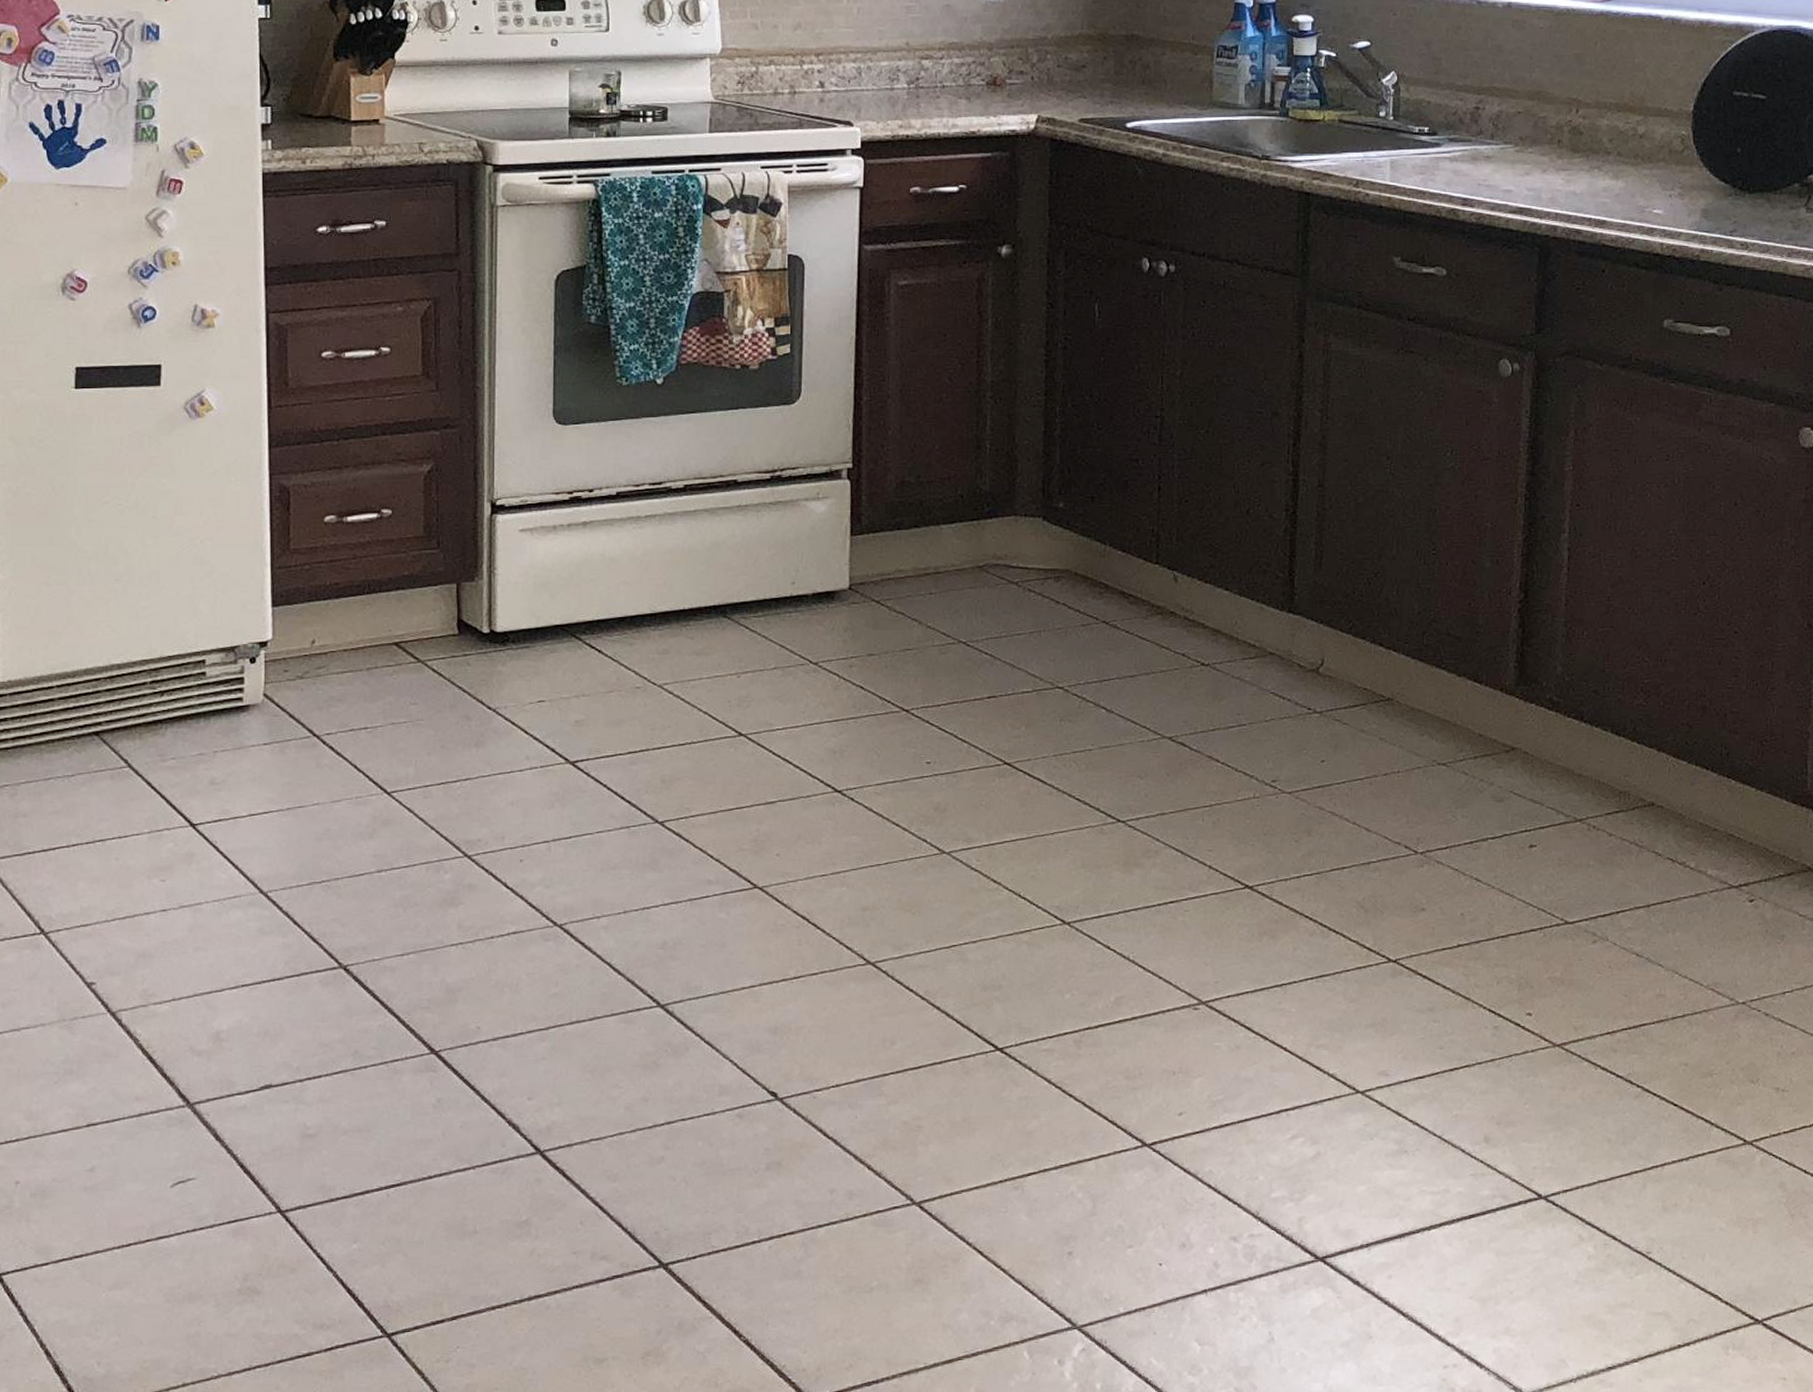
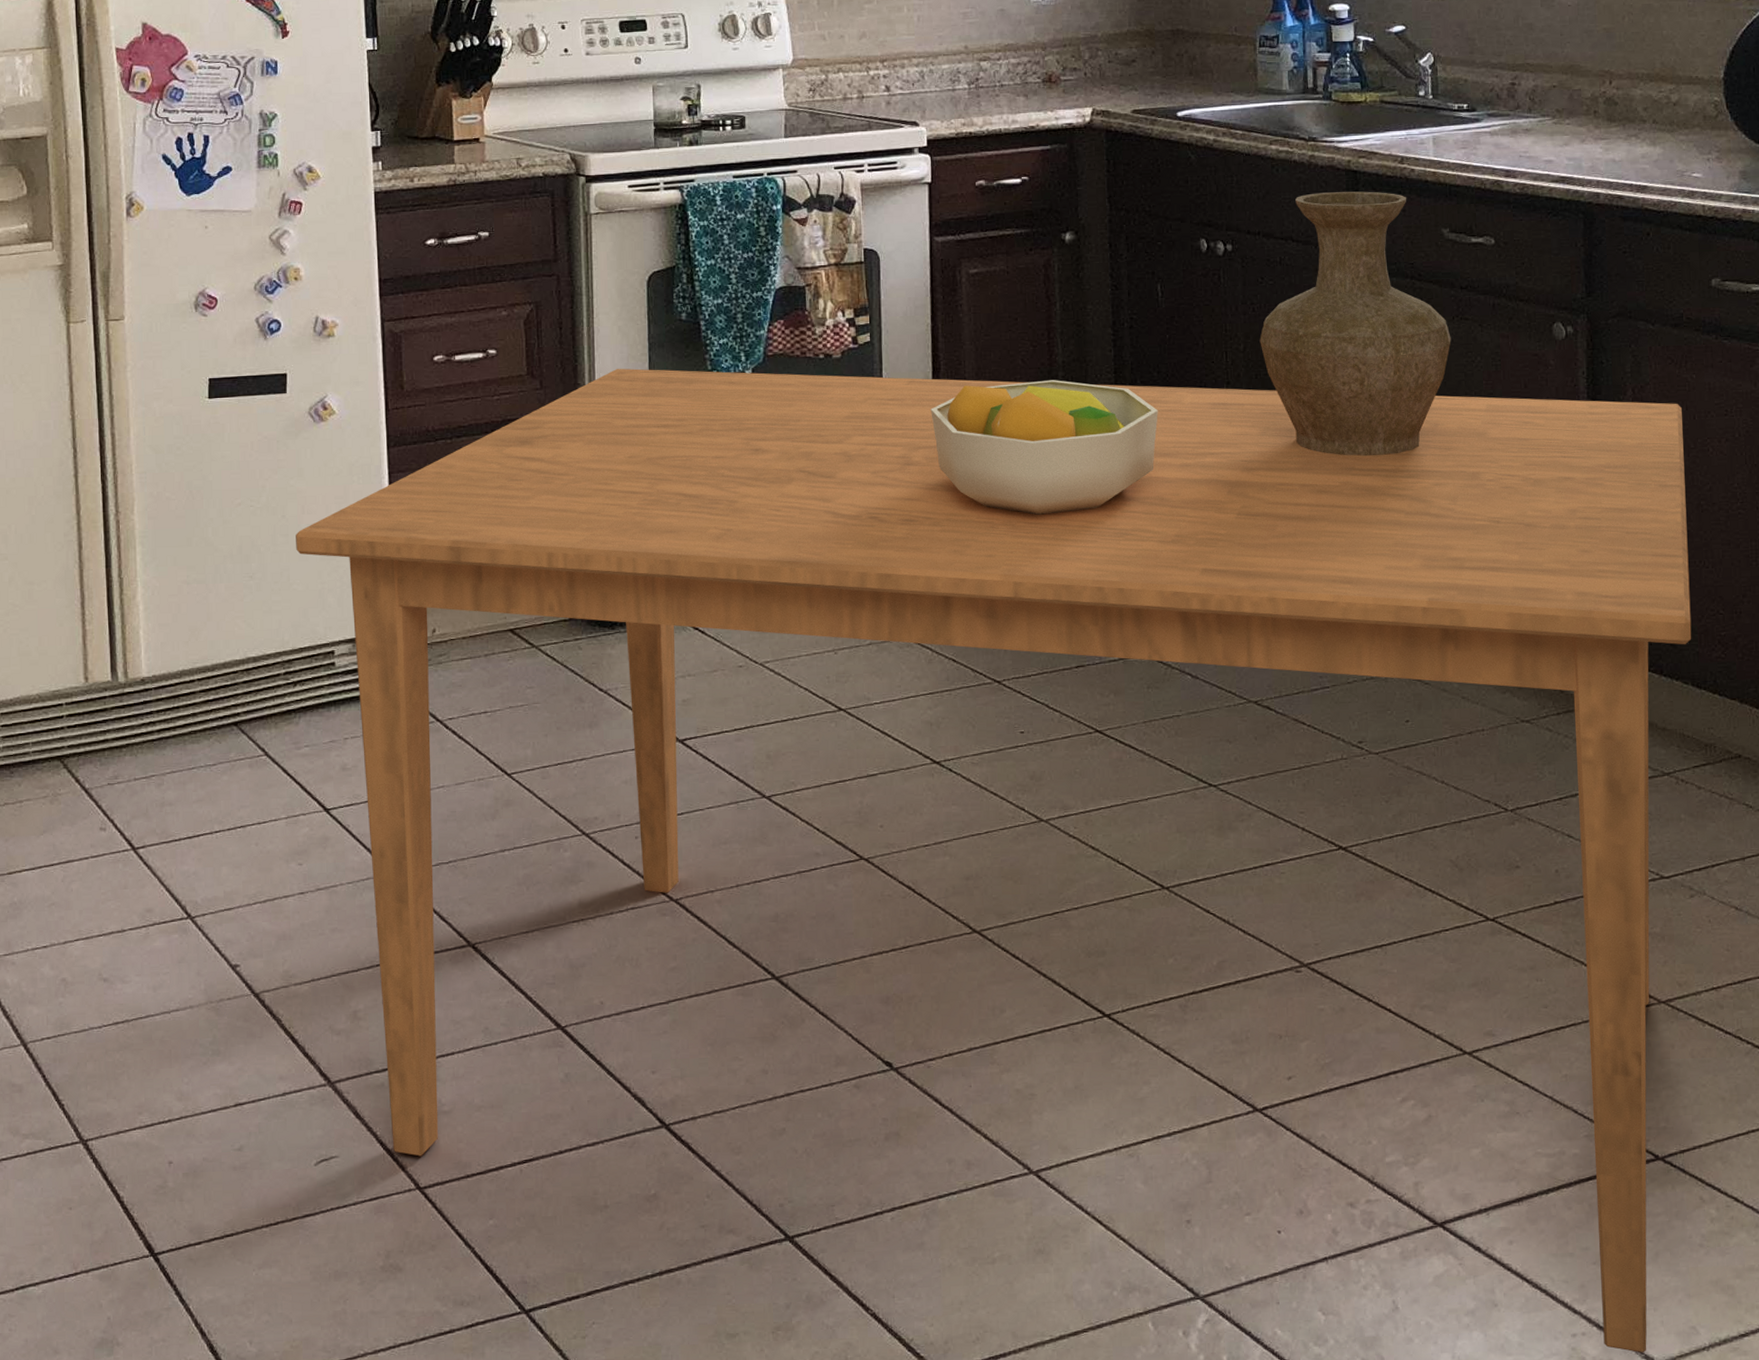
dining table: none [167,371,1623,1385] -> present [296,368,1692,1353]
fruit bowl: none [850,400,1088,540] -> present [931,380,1158,515]
vase: none [1197,214,1395,491] -> present [1259,191,1451,457]

